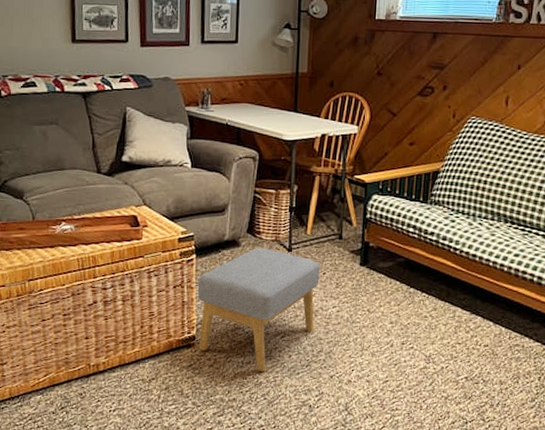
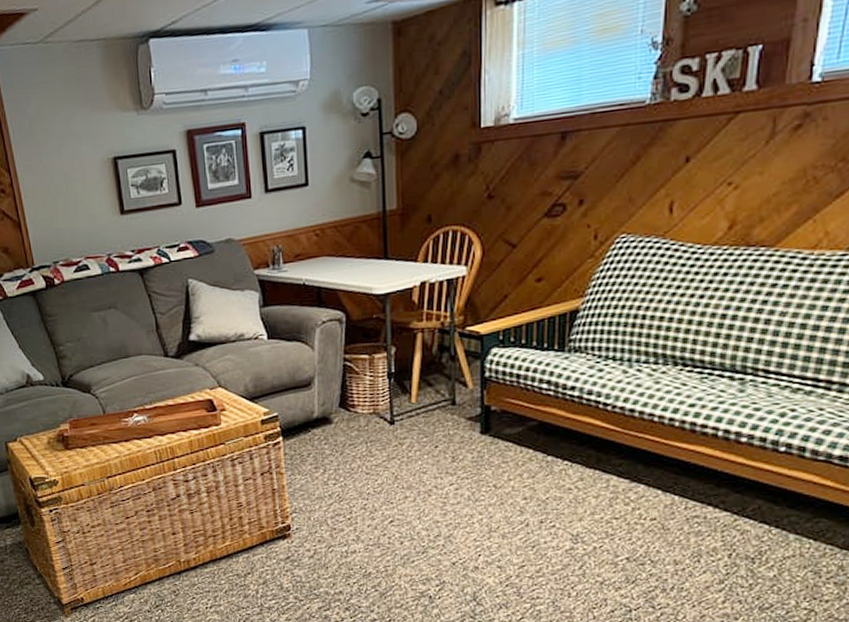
footstool: present [197,248,320,372] -> none [287,423,431,562]

